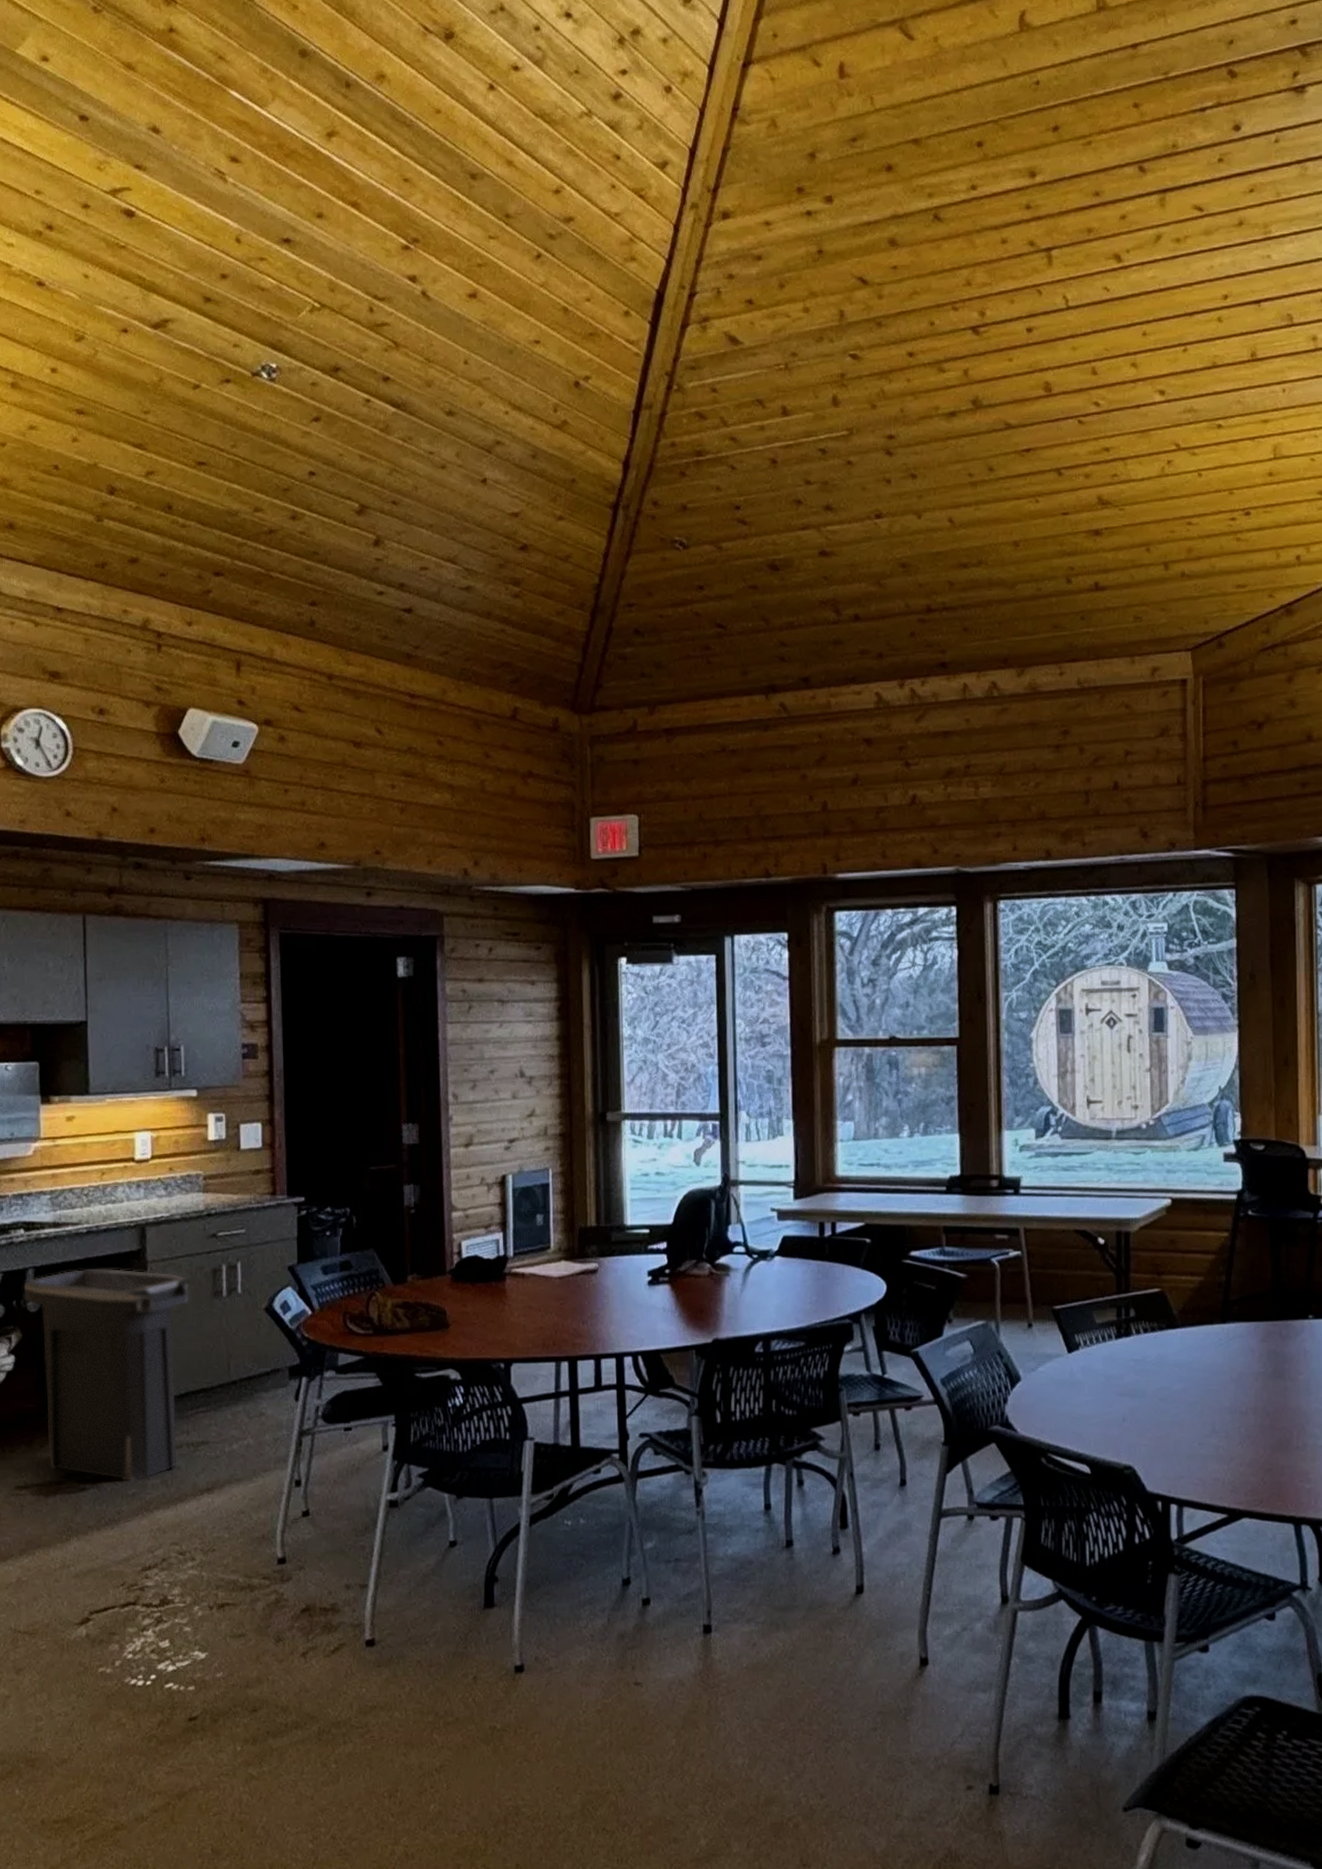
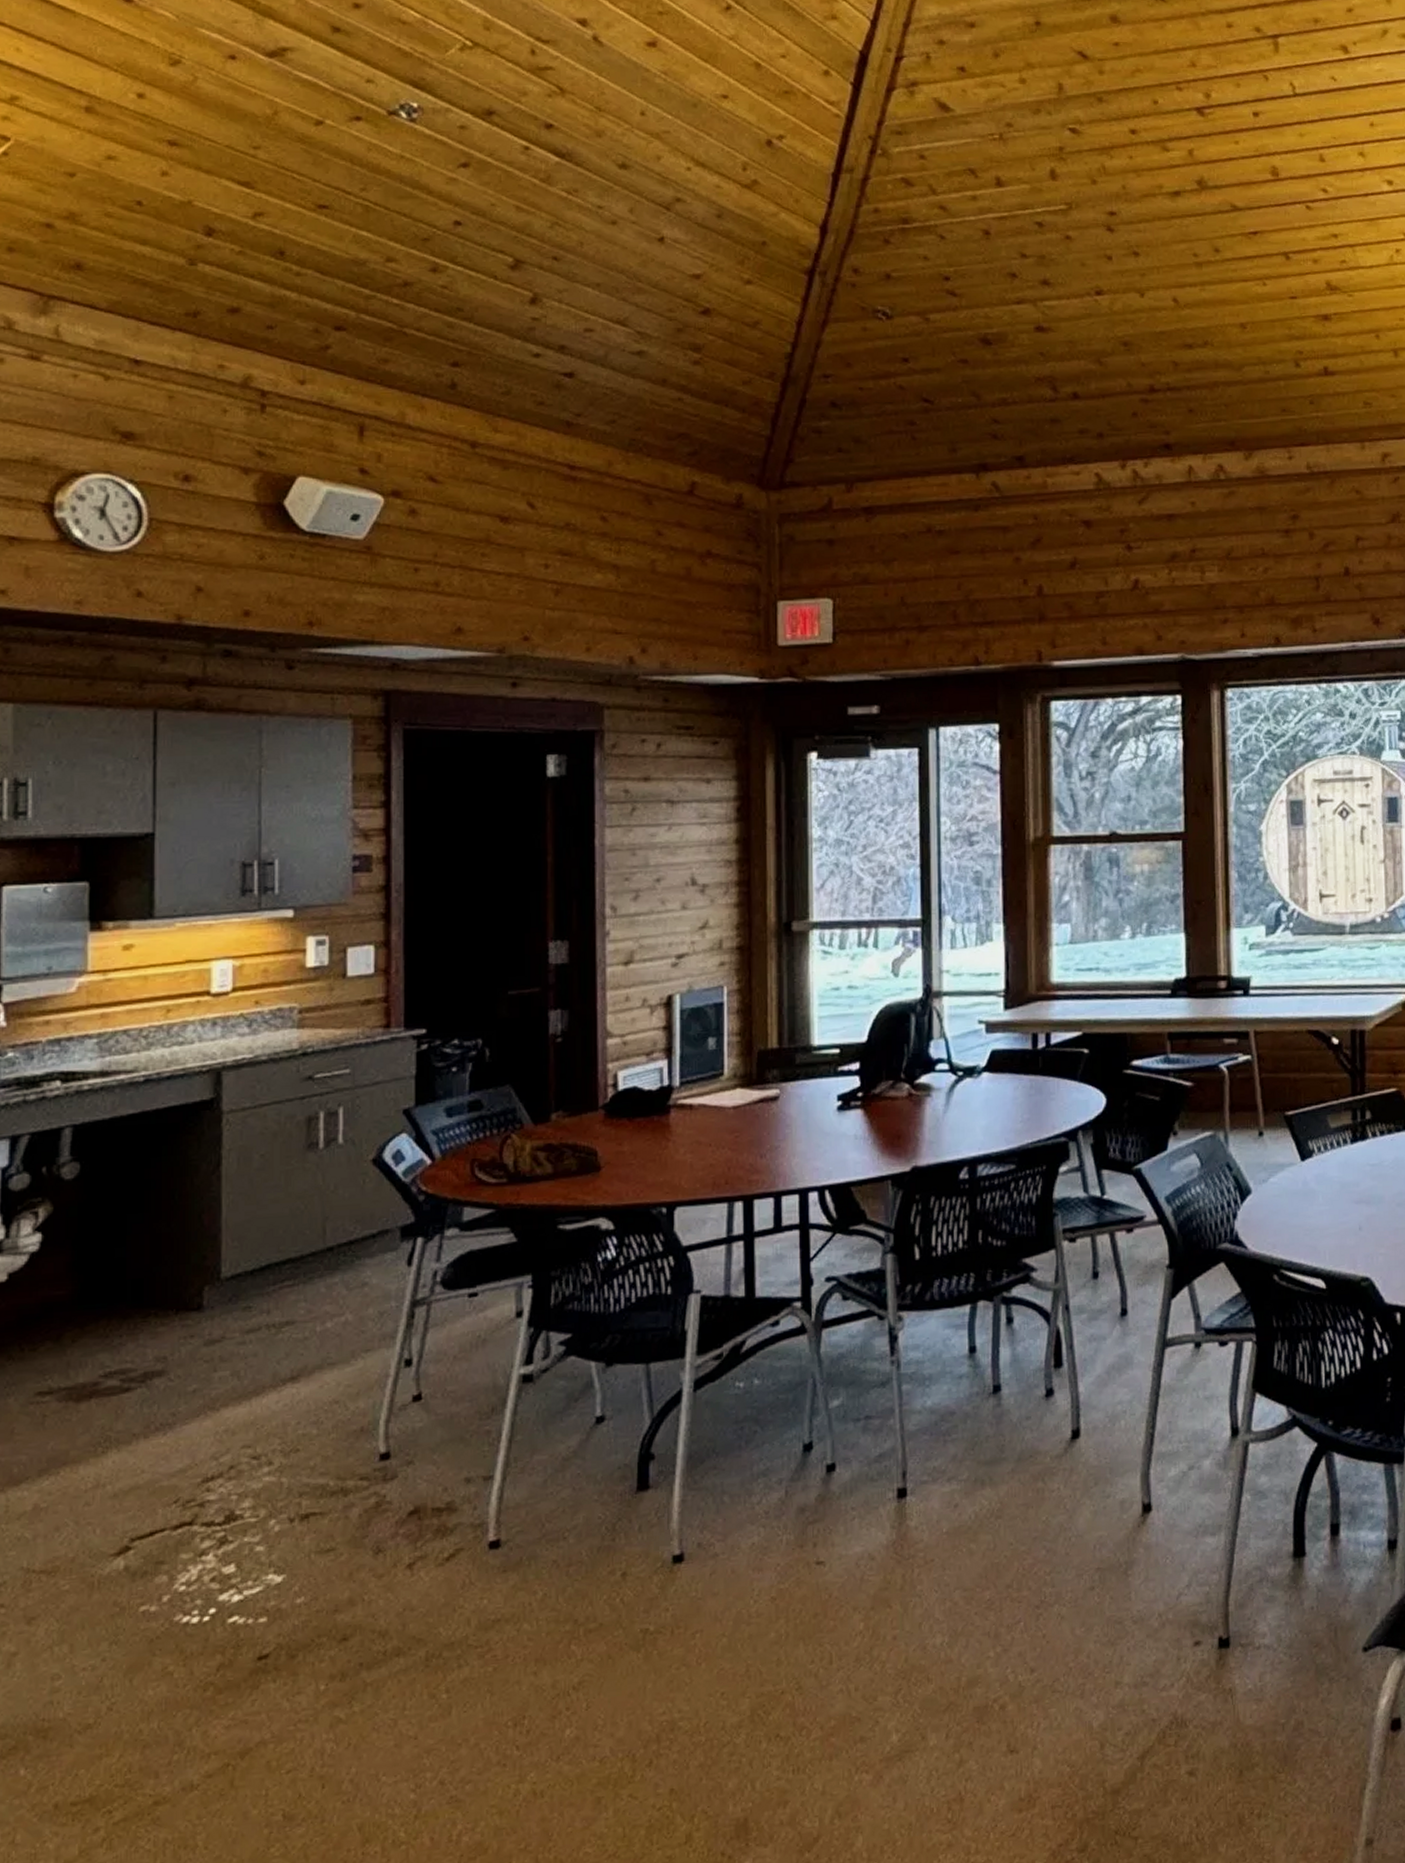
trash can: present [24,1269,189,1481] -> none [58,1122,275,1376]

